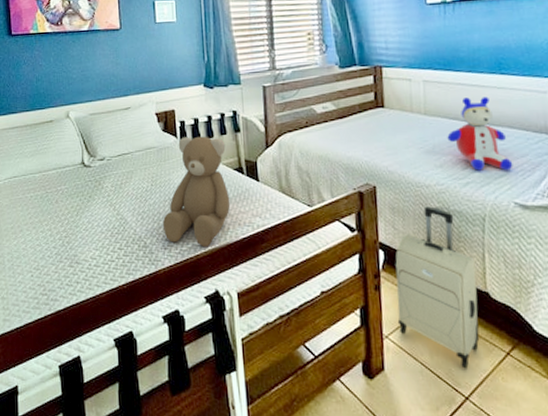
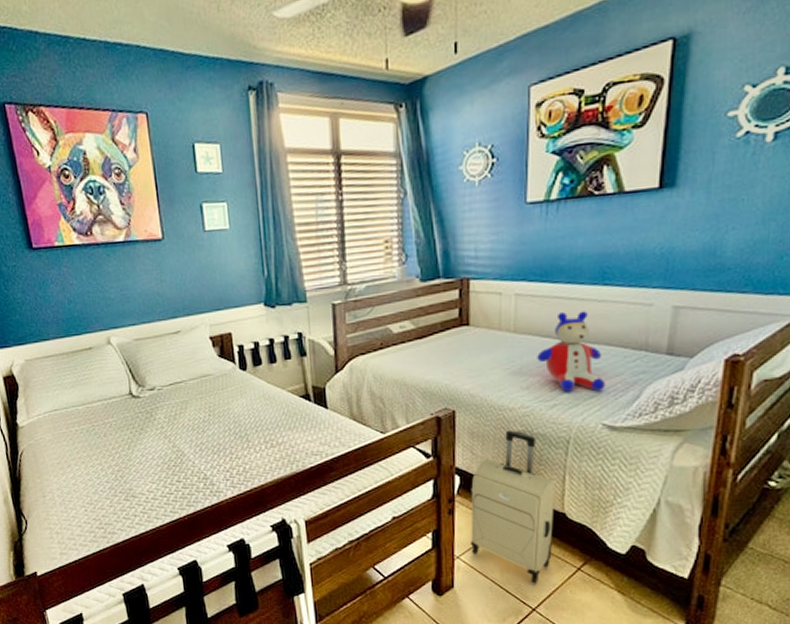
teddy bear: present [163,136,231,246] -> none [224,361,297,477]

